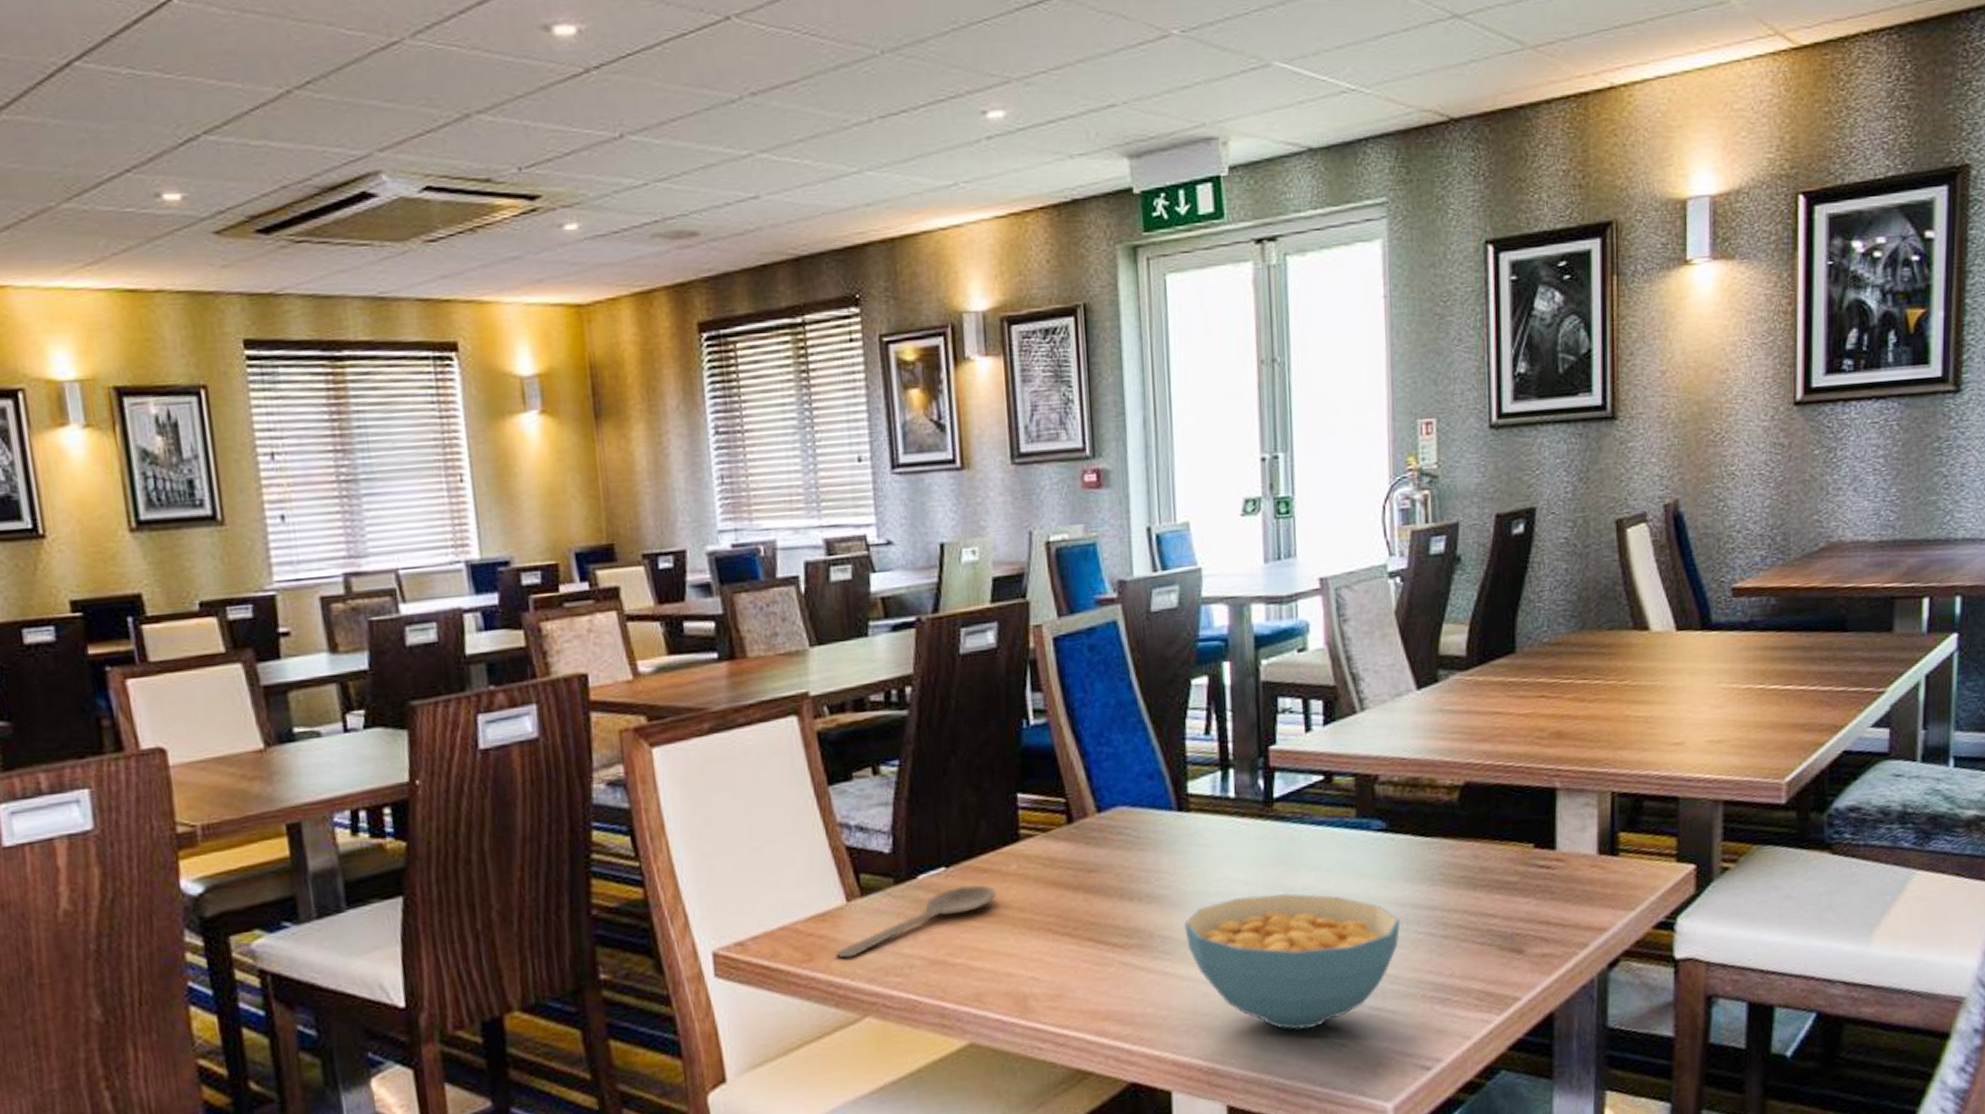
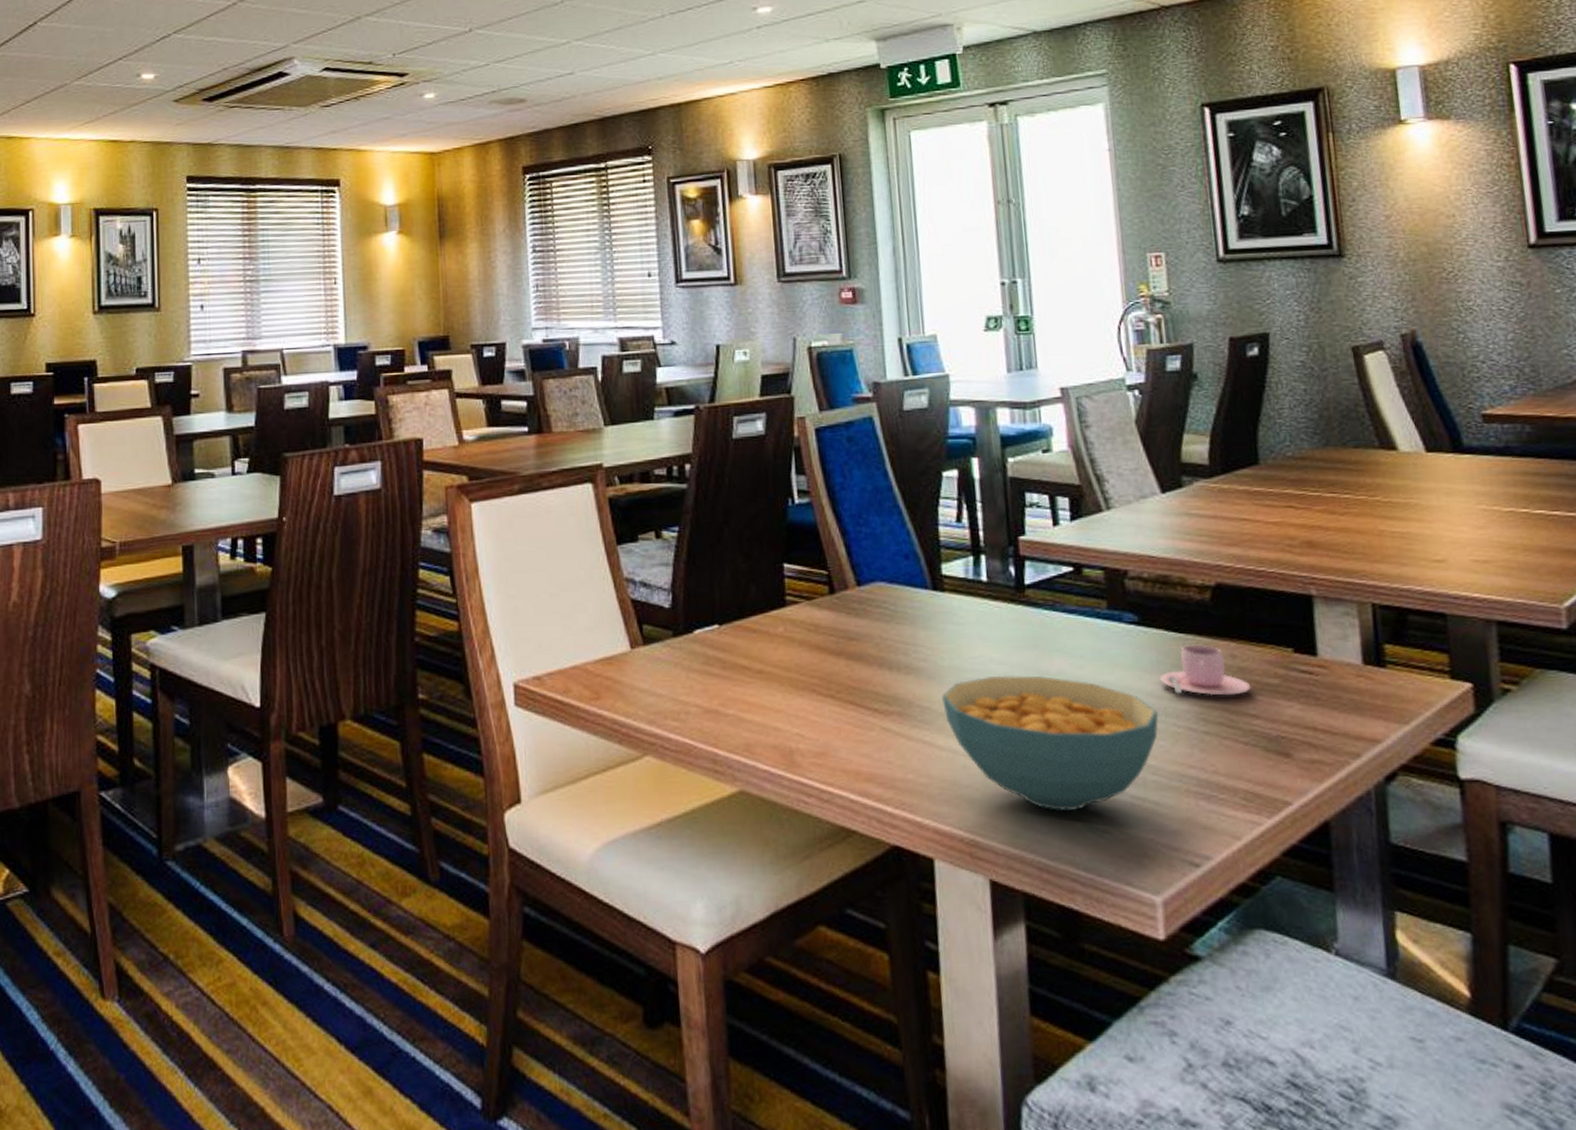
wooden spoon: present [836,884,997,959] -> none [621,642,765,700]
teacup: none [1403,847,1491,900] -> present [1159,644,1251,696]

